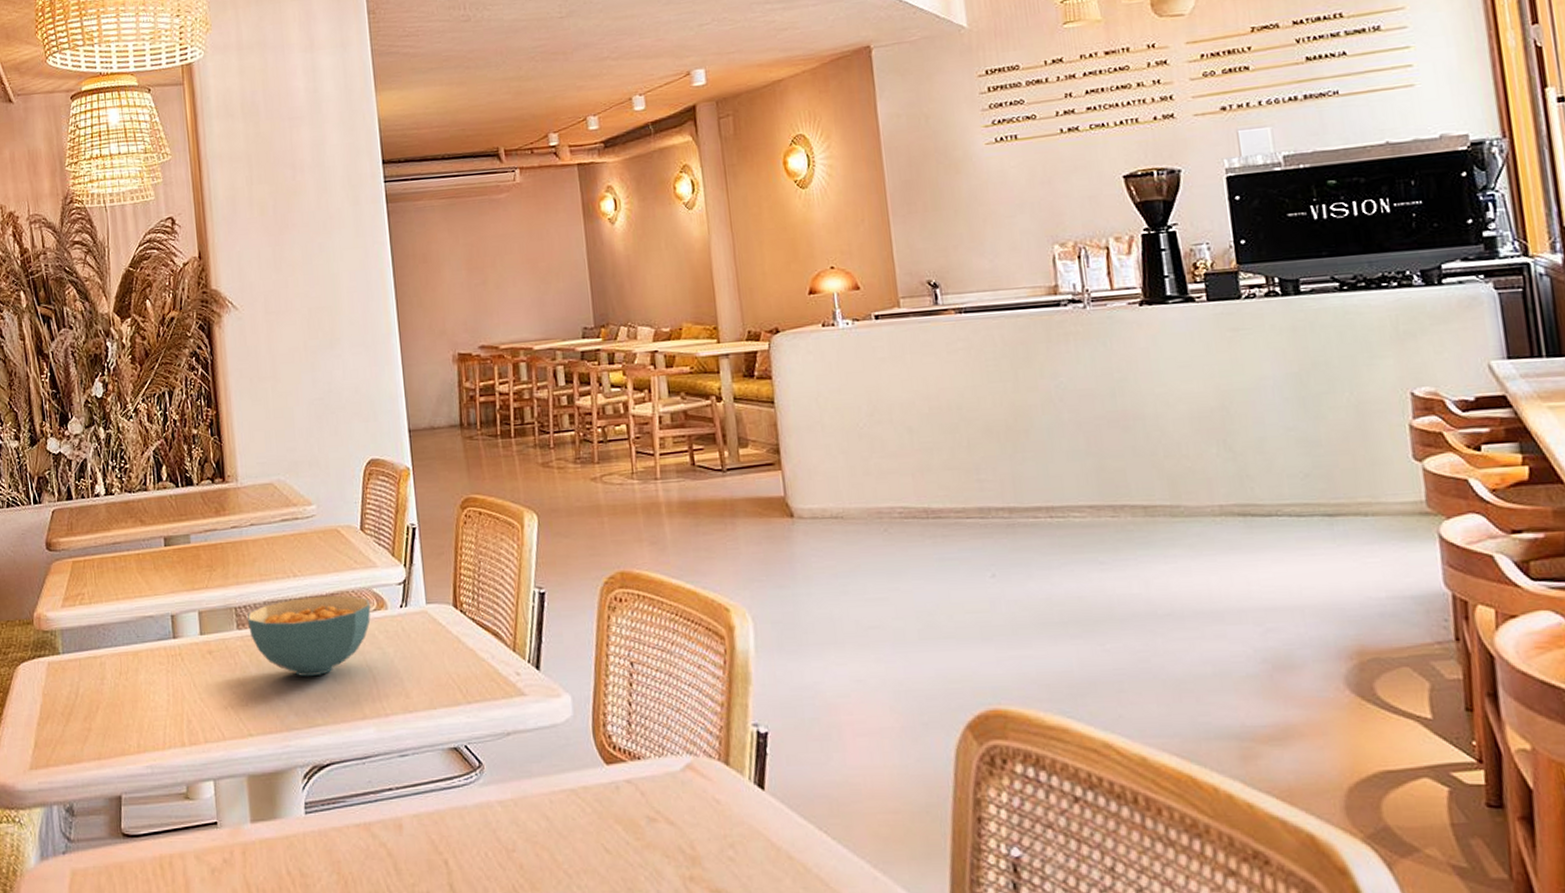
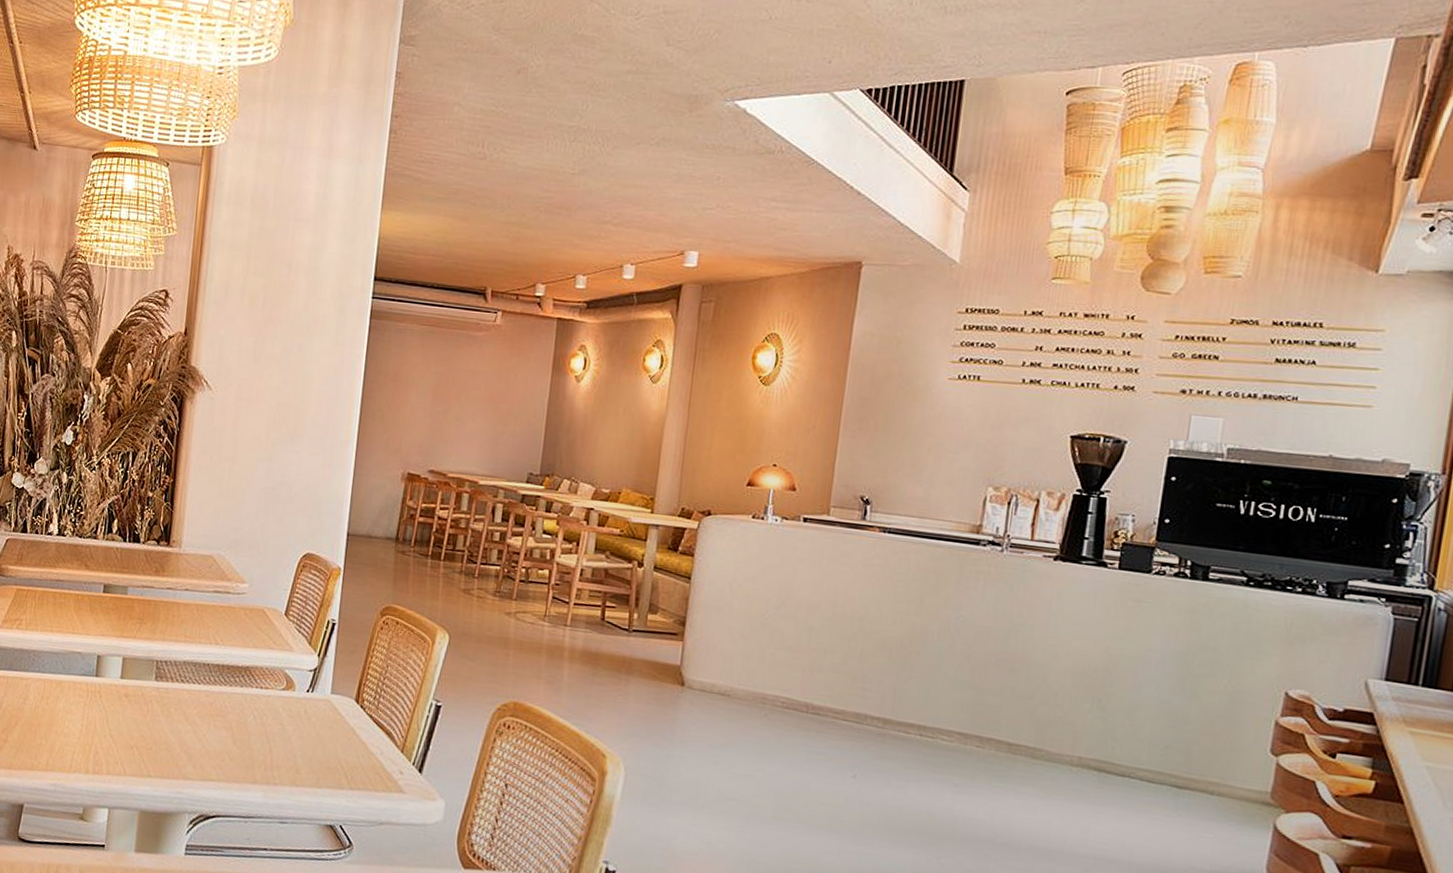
cereal bowl: present [247,595,371,677] -> none [165,664,281,737]

